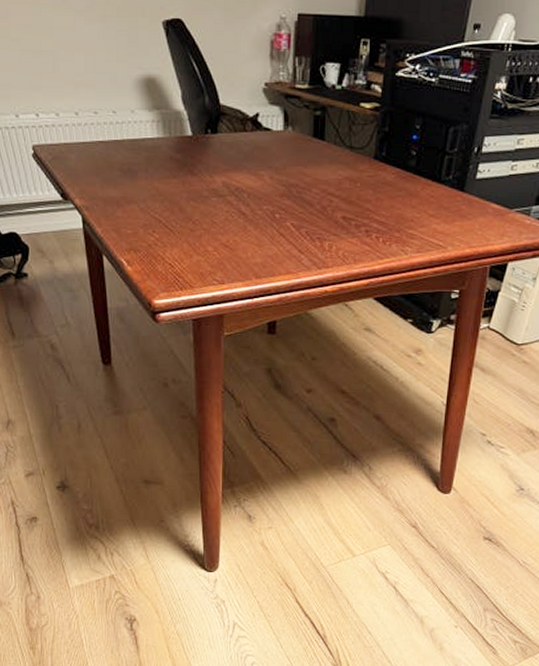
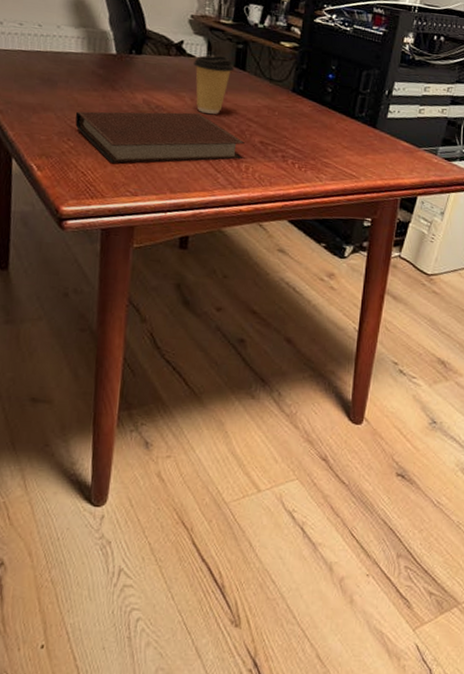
notebook: none [157,192,327,252] -> present [75,111,245,164]
coffee cup: none [271,126,313,191] -> present [193,55,235,114]

